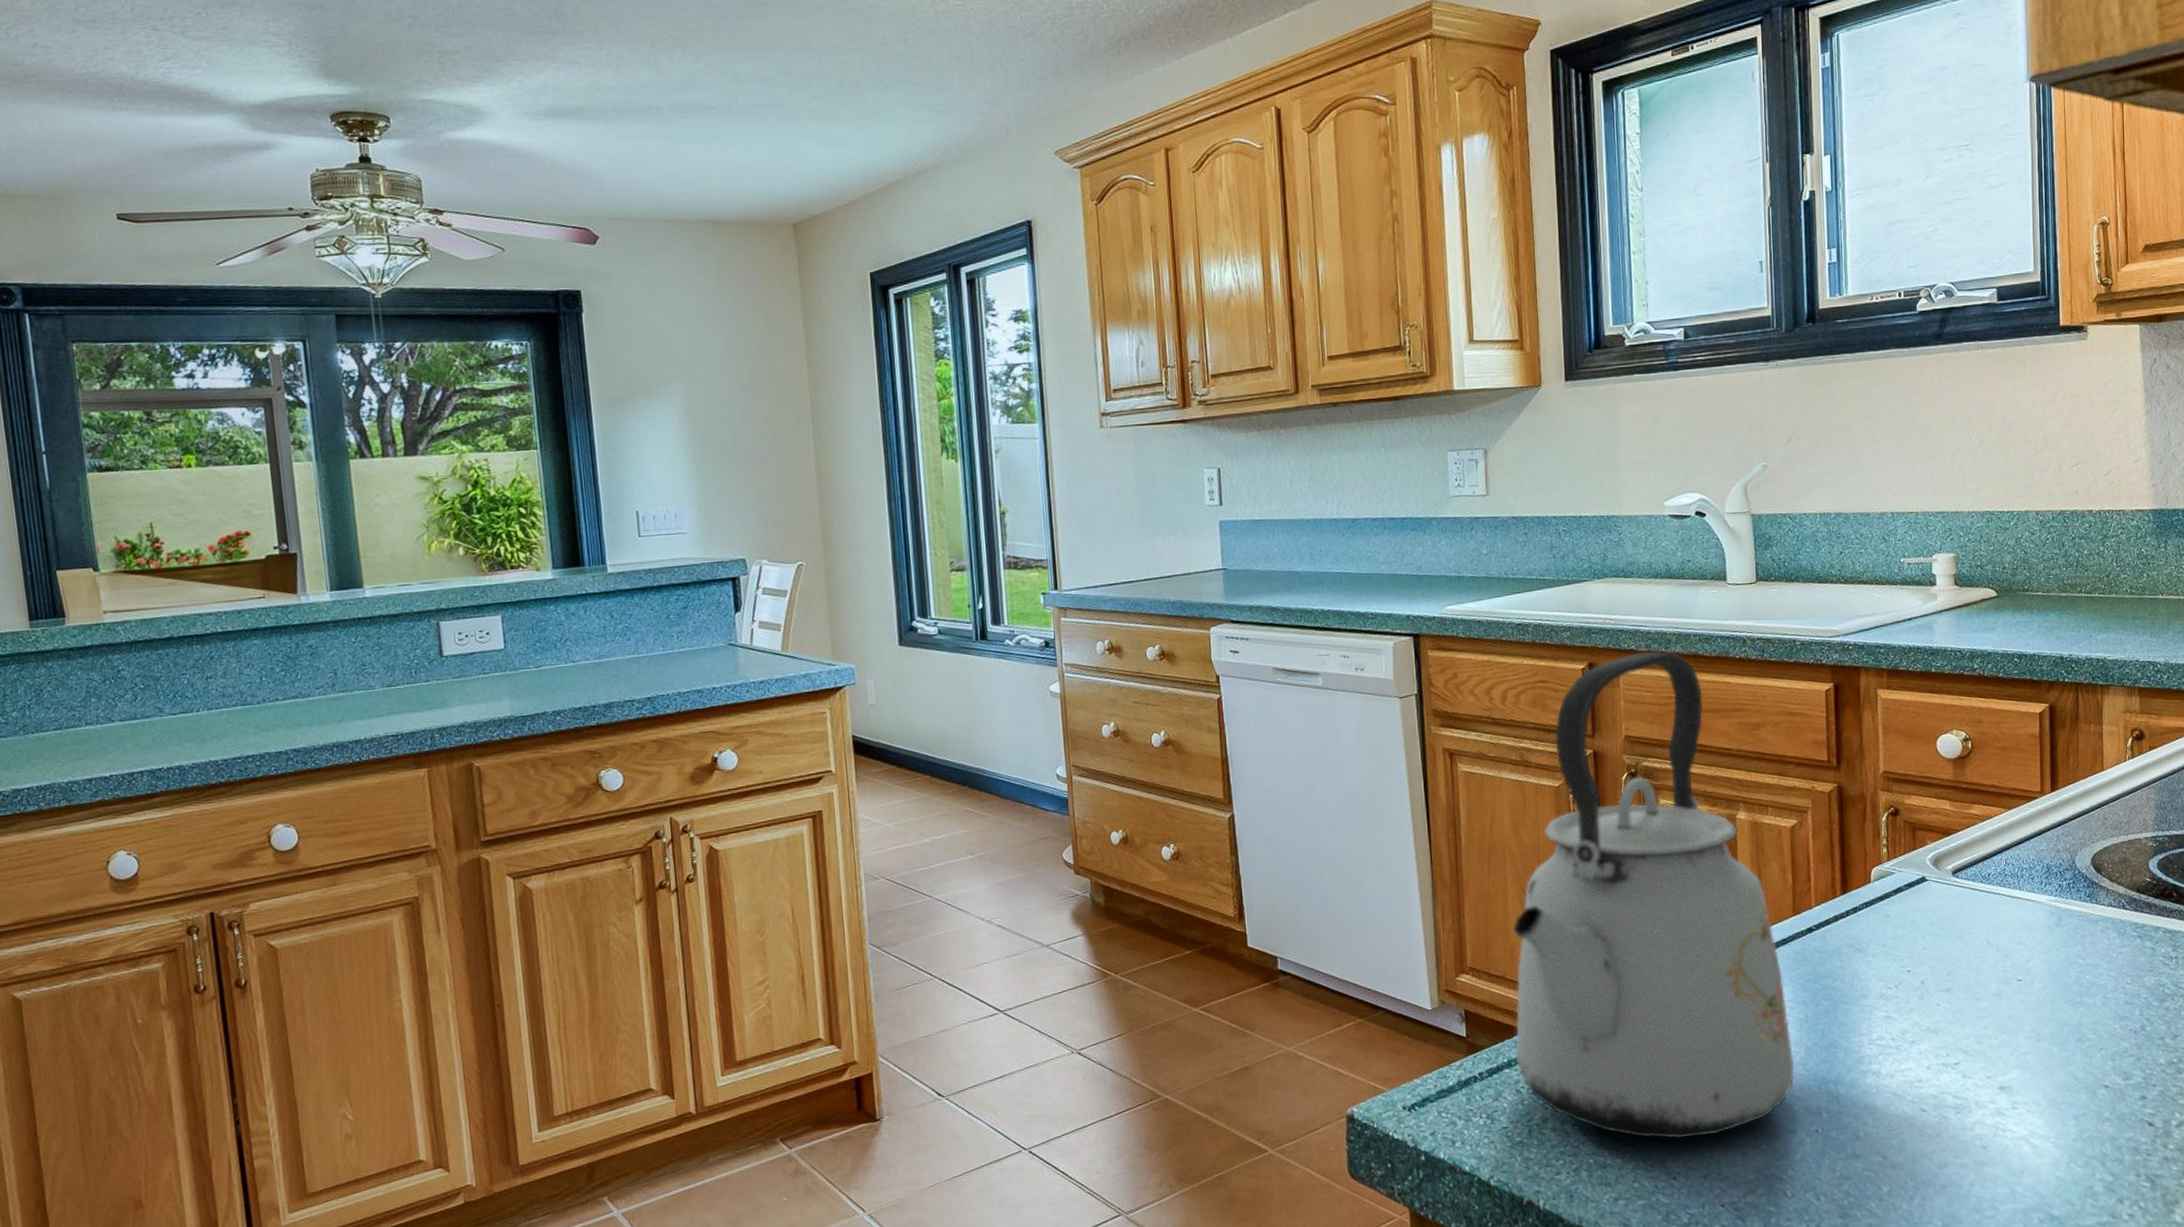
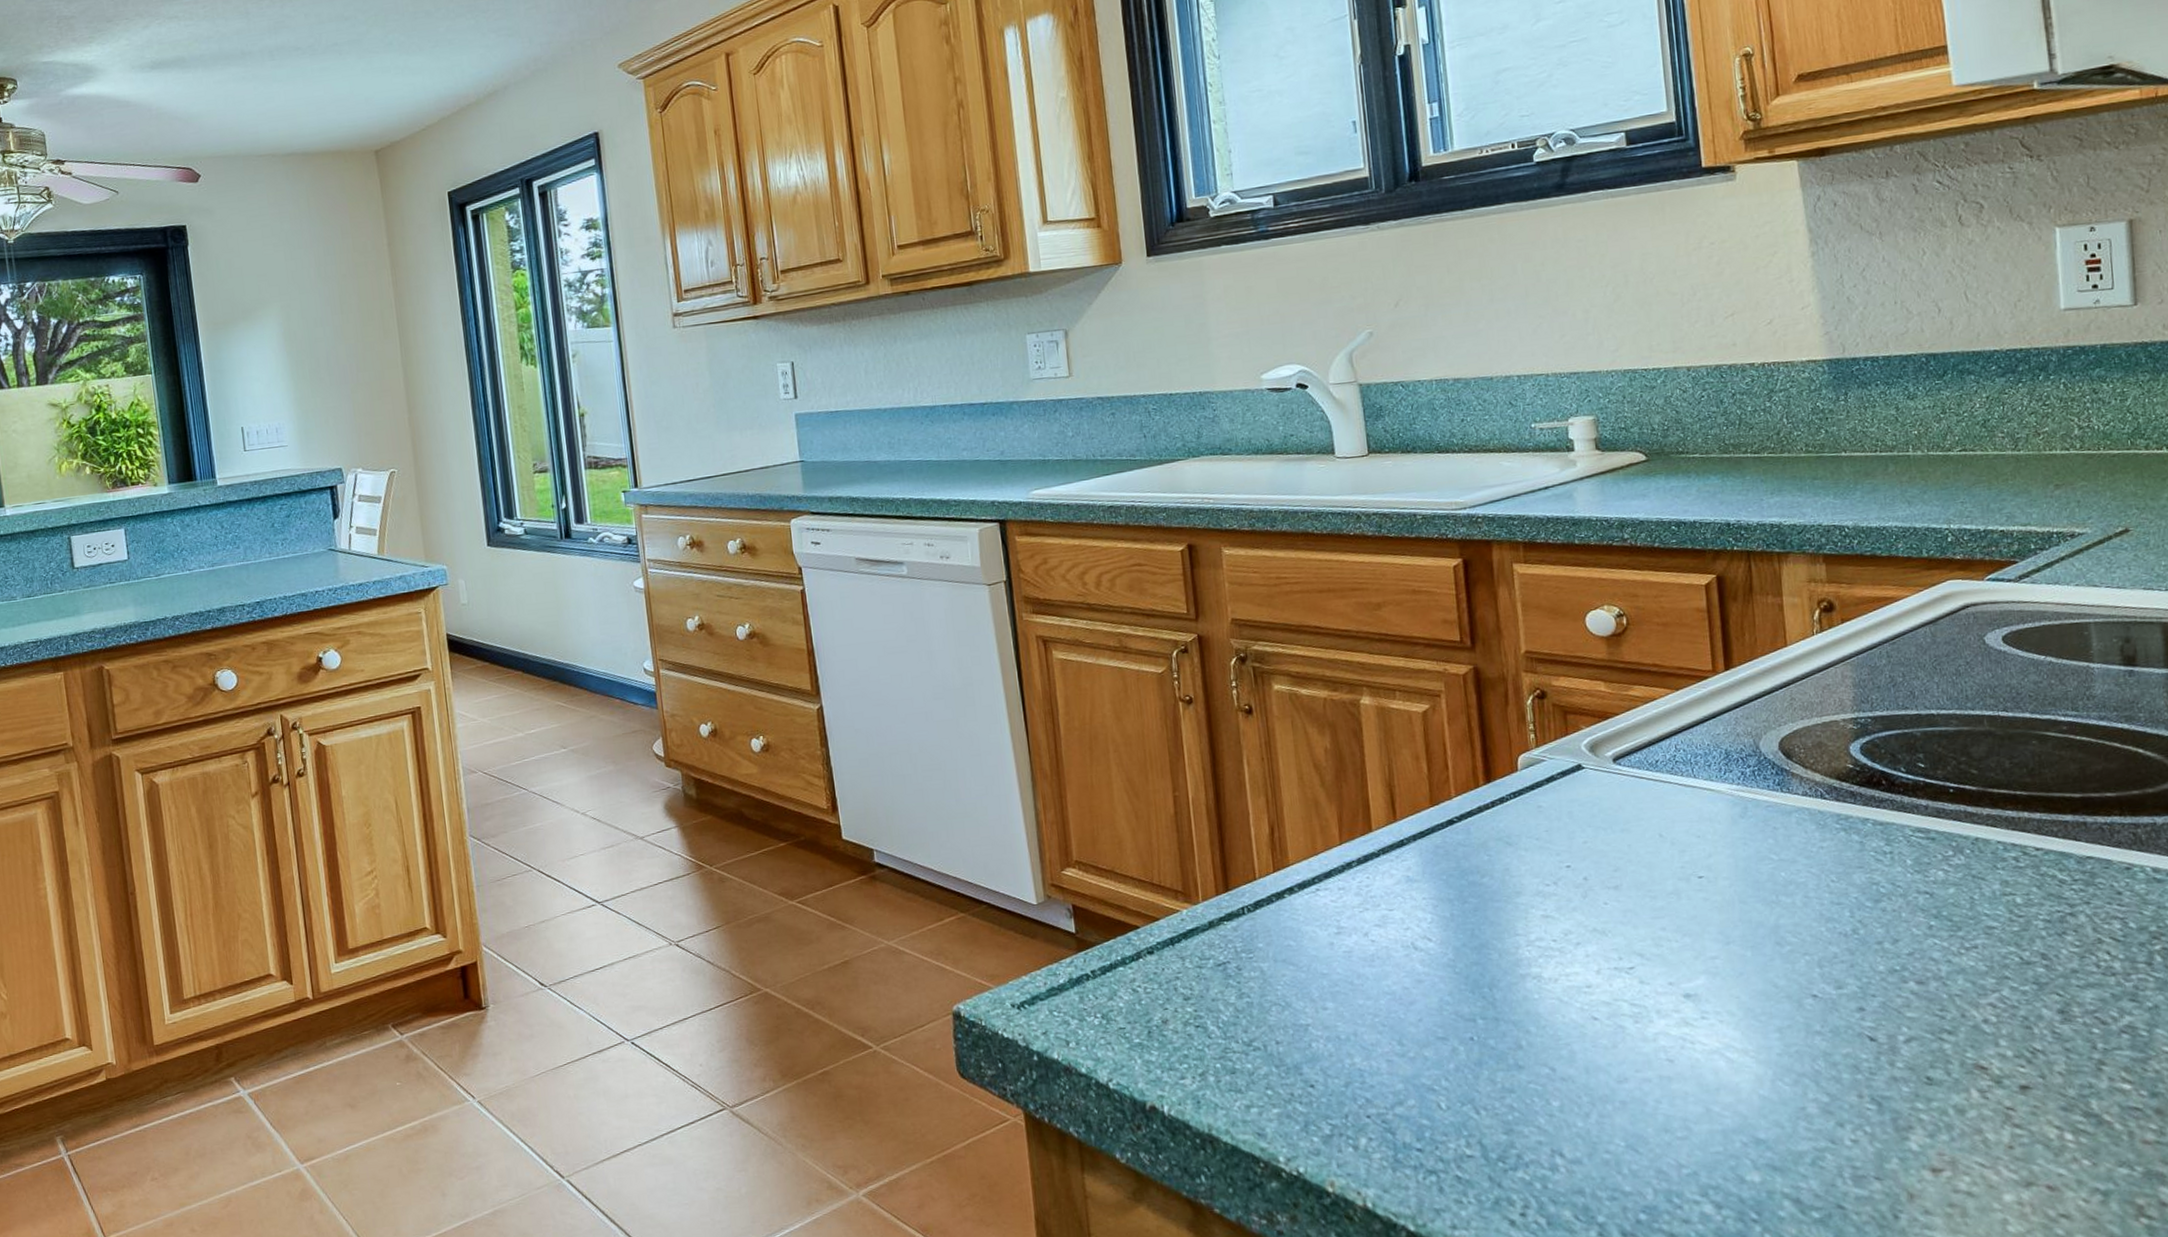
kettle: present [1511,651,1795,1139] -> none [1118,530,1443,1044]

